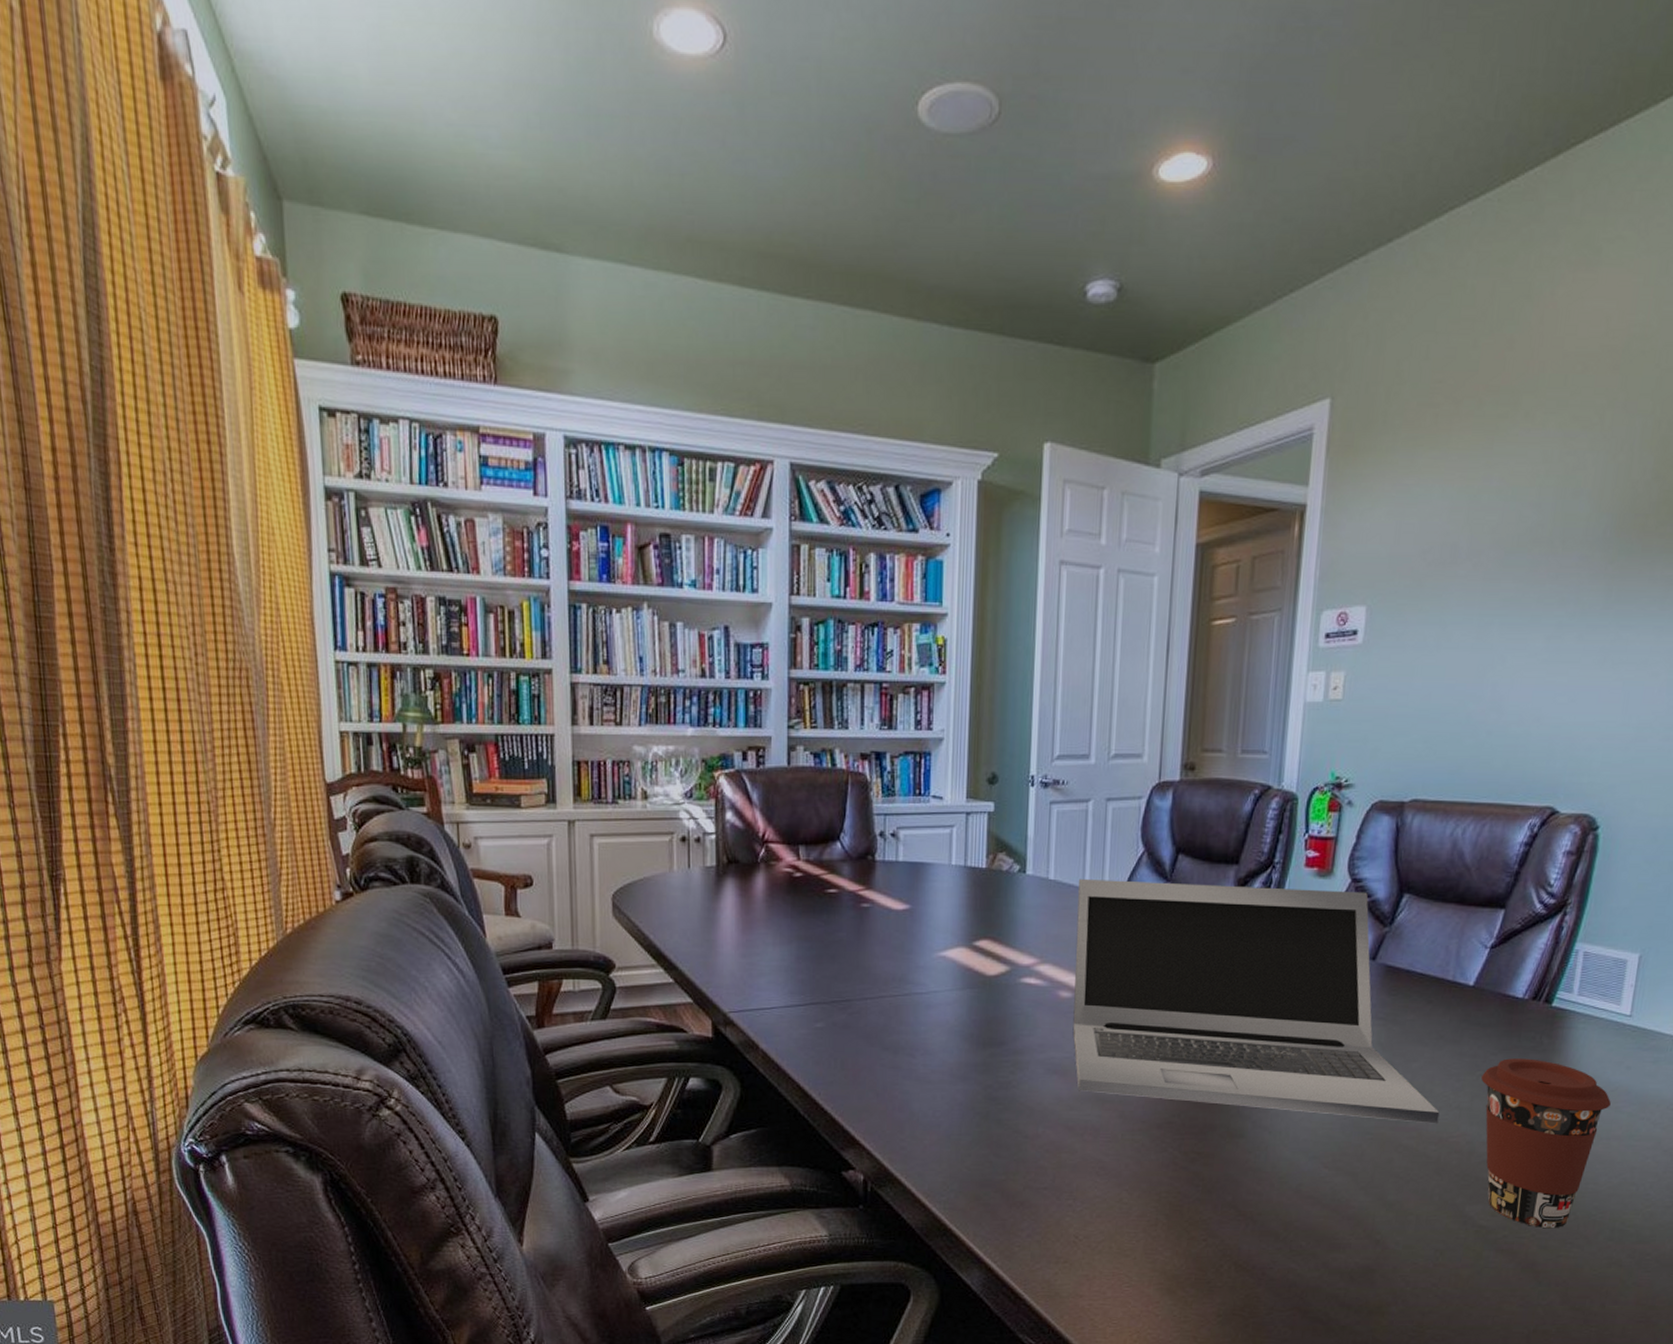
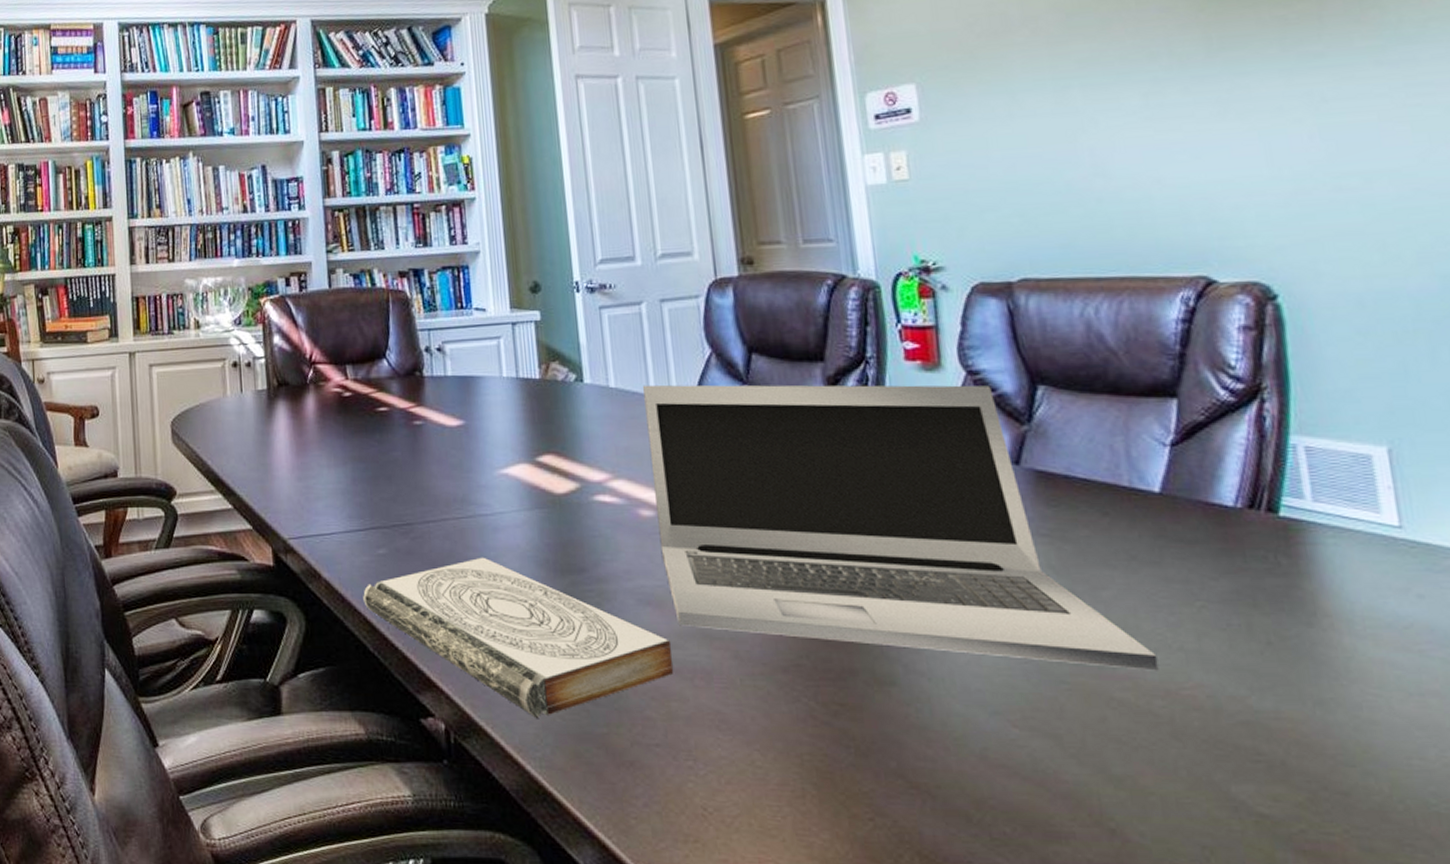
book: none [798,1031,1069,1169] -> present [363,557,673,718]
coffee cup: present [1481,1058,1611,1229] -> none [1204,584,1410,823]

